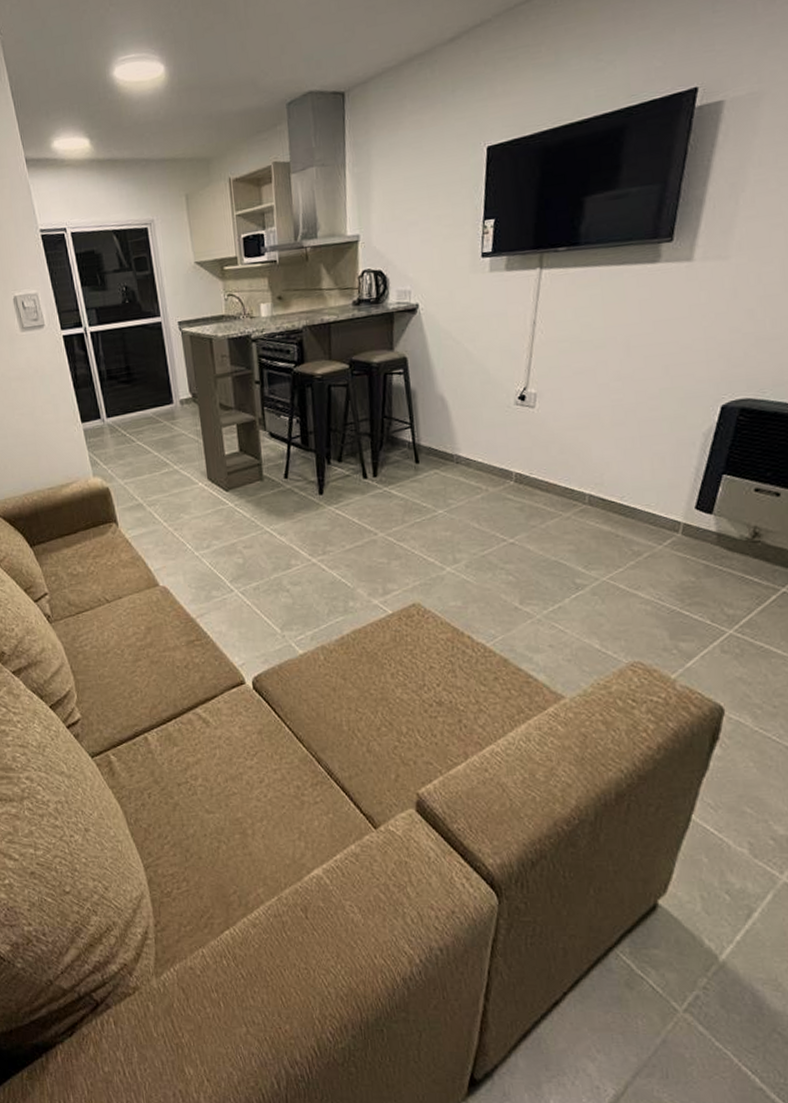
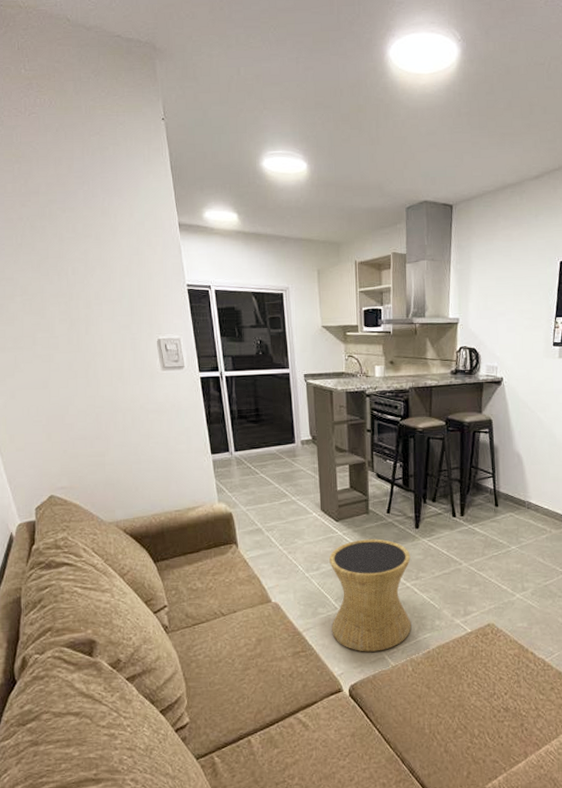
side table: none [220,509,321,639] -> present [329,539,412,652]

